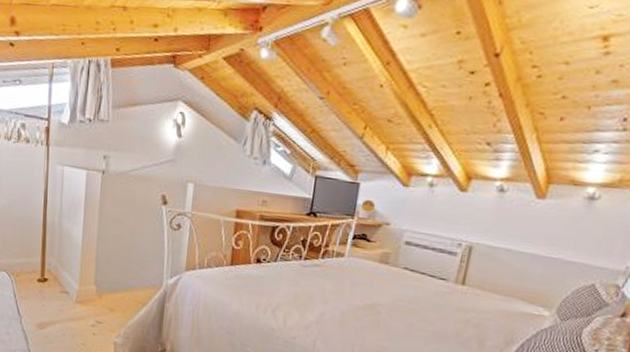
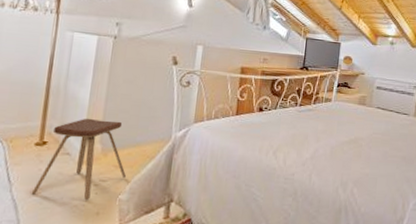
music stool: none [38,257,121,340] -> present [31,118,127,201]

